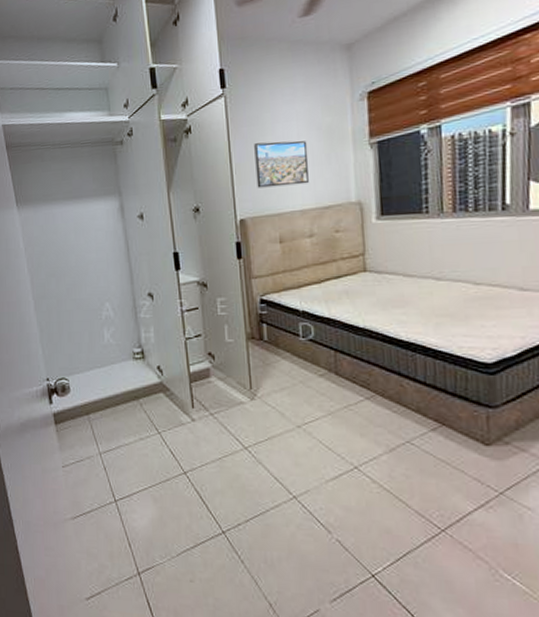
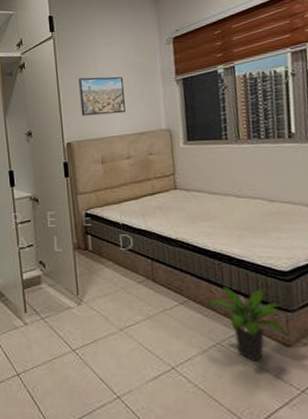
potted plant: none [397,380,488,461] -> present [207,287,288,362]

